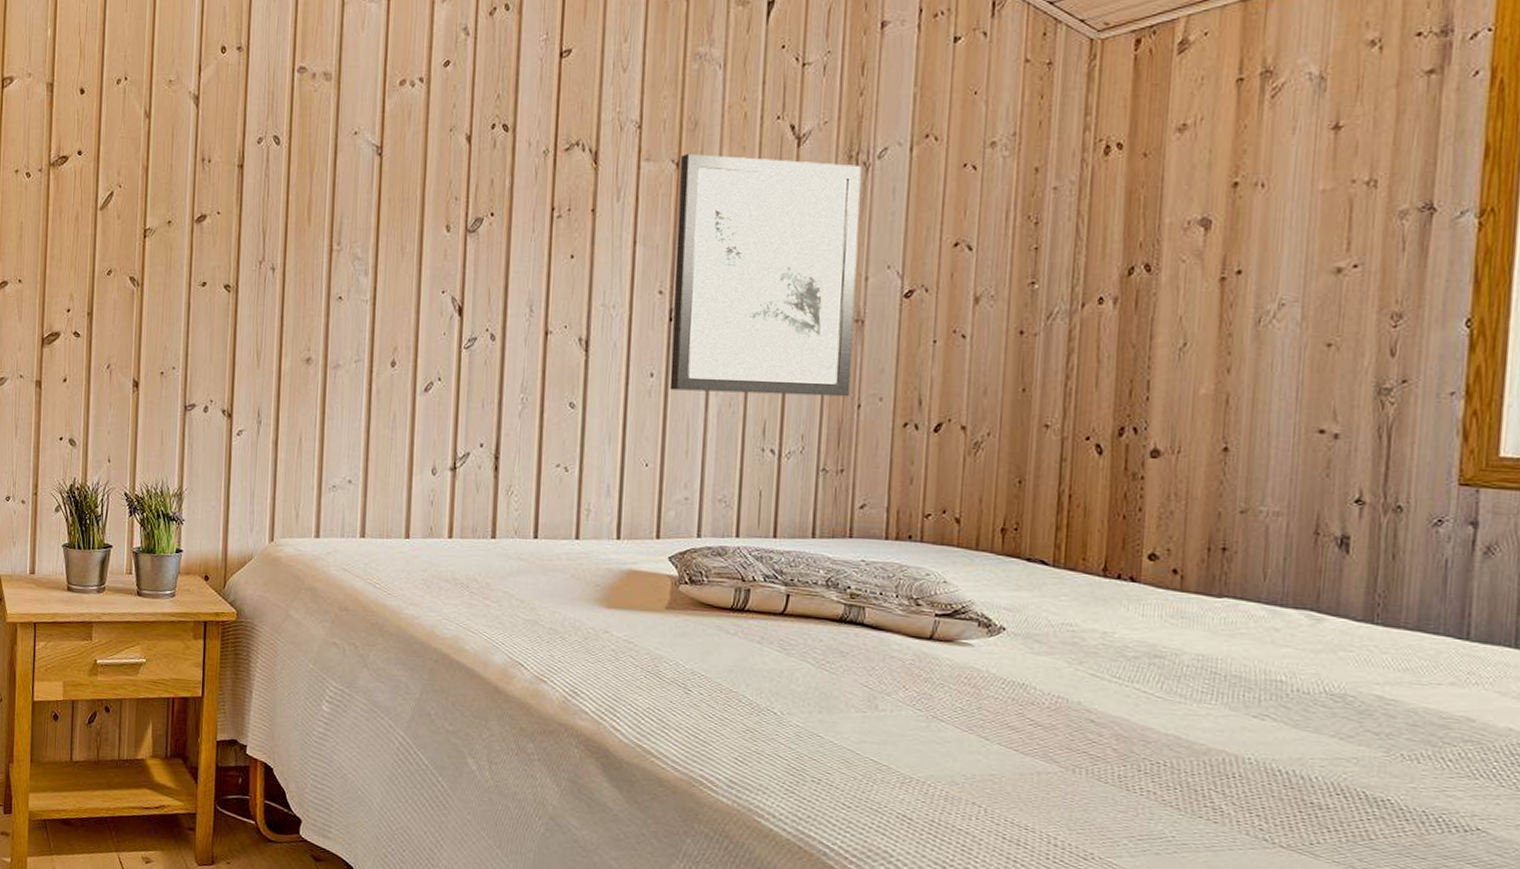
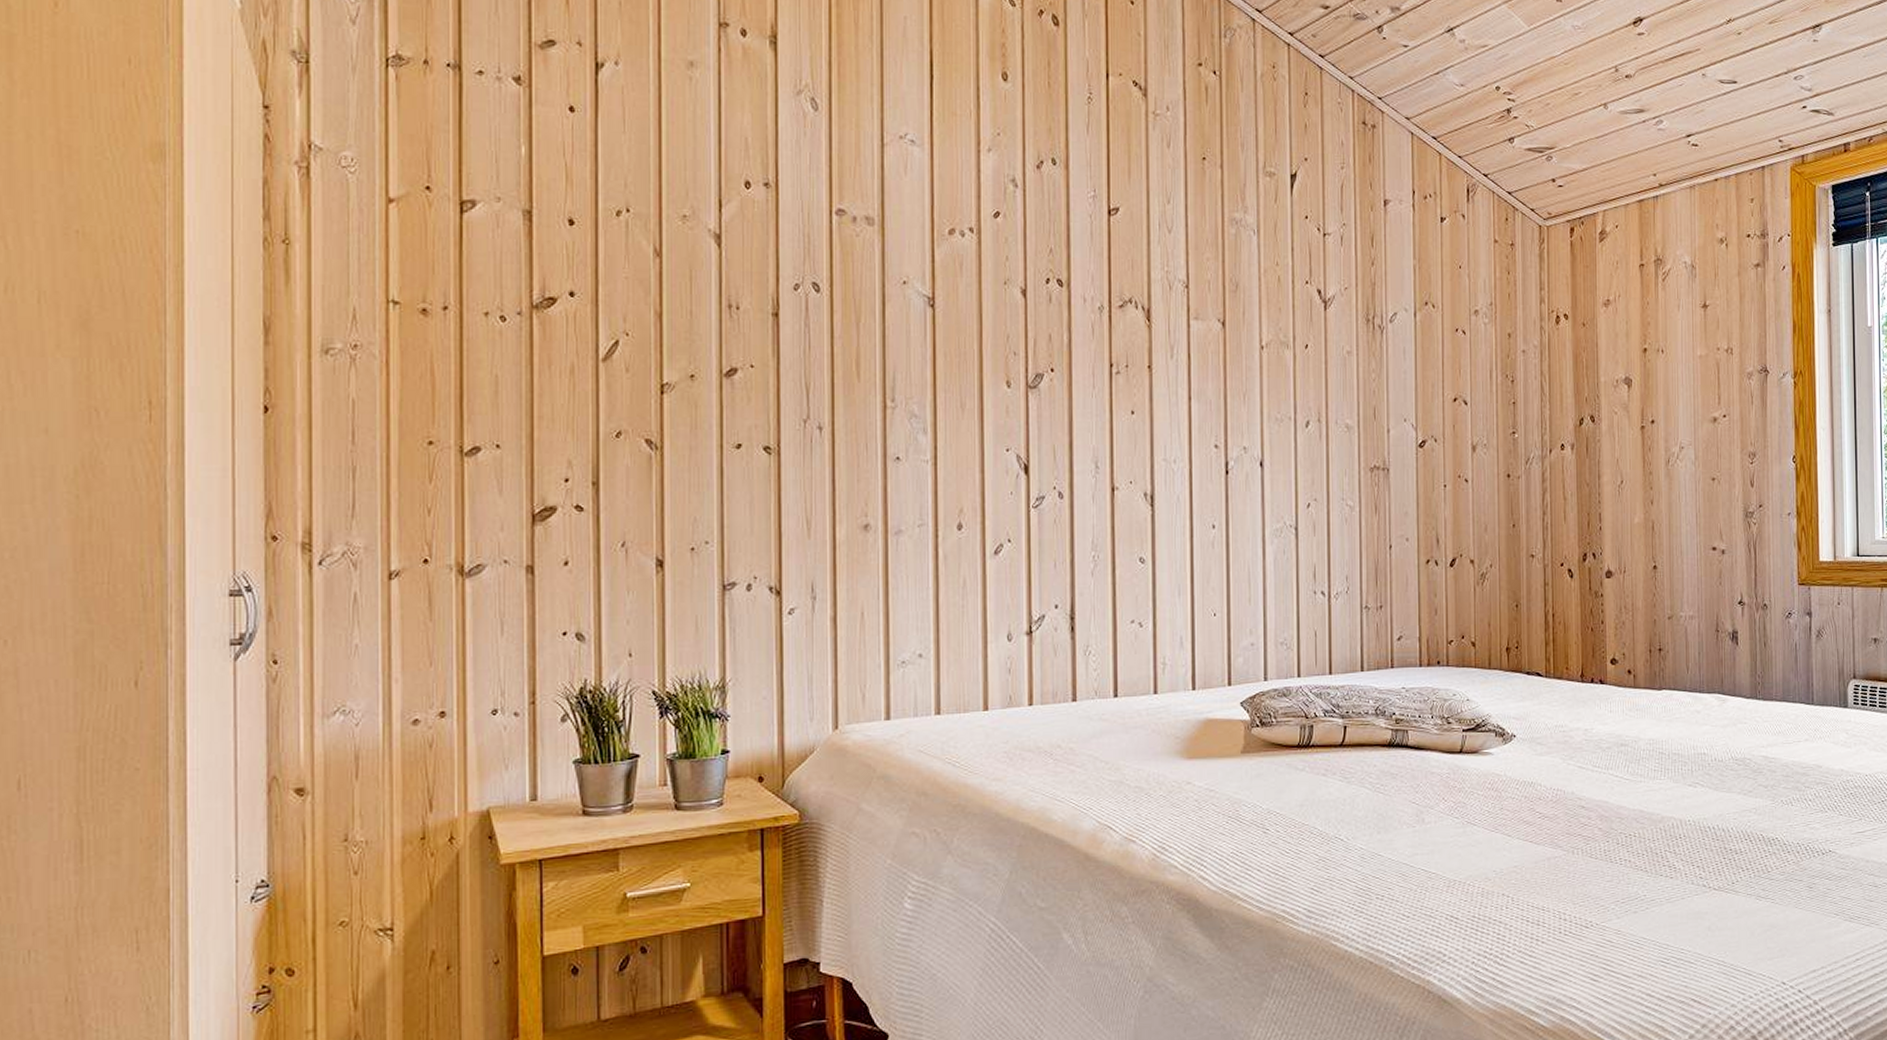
wall art: present [669,153,862,397] -> none [1225,313,1382,540]

